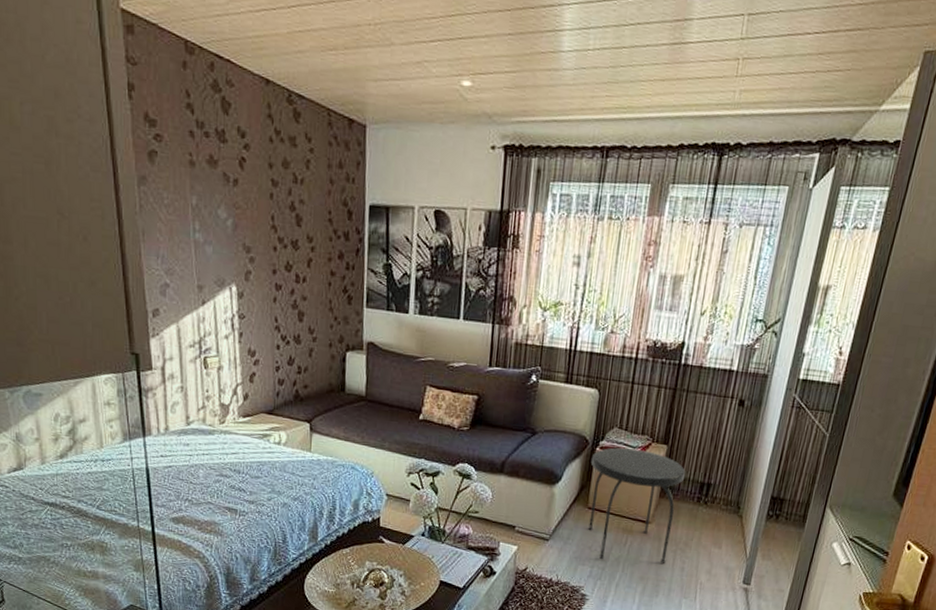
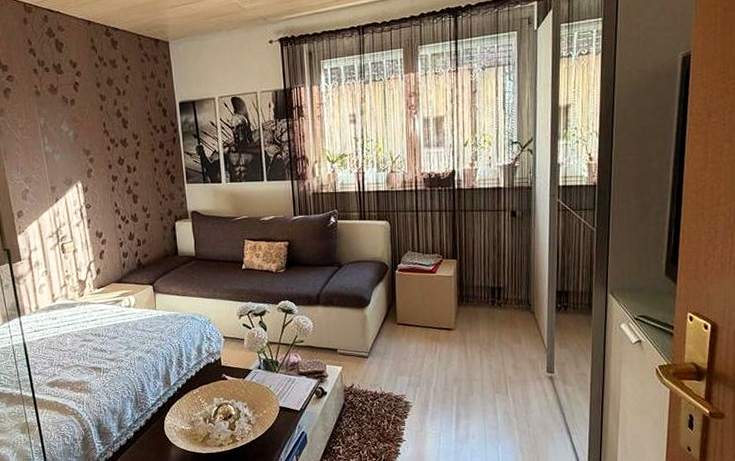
side table: present [588,447,685,564] -> none [393,267,476,369]

